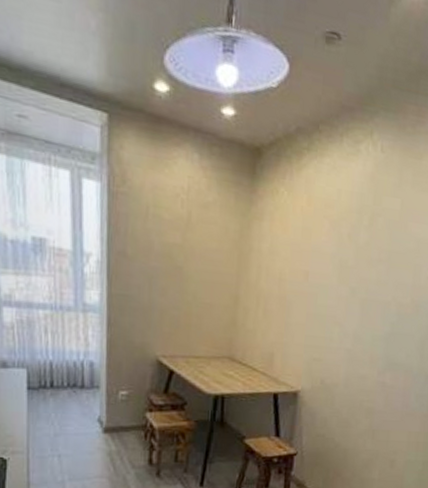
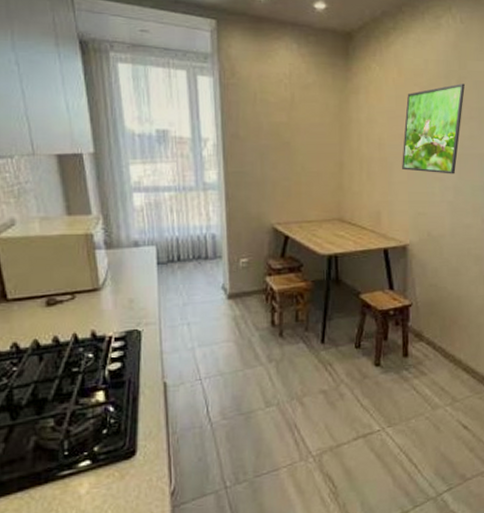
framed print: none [301,220,377,321] -> present [402,83,465,174]

